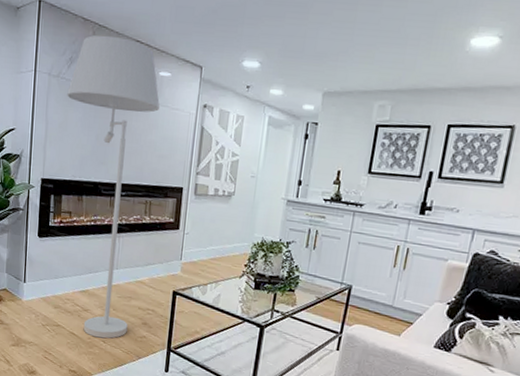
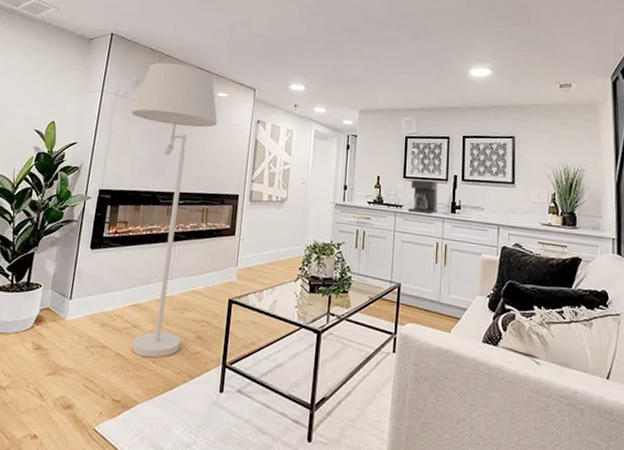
coffee maker: none [368,175,409,216] -> present [407,179,438,215]

